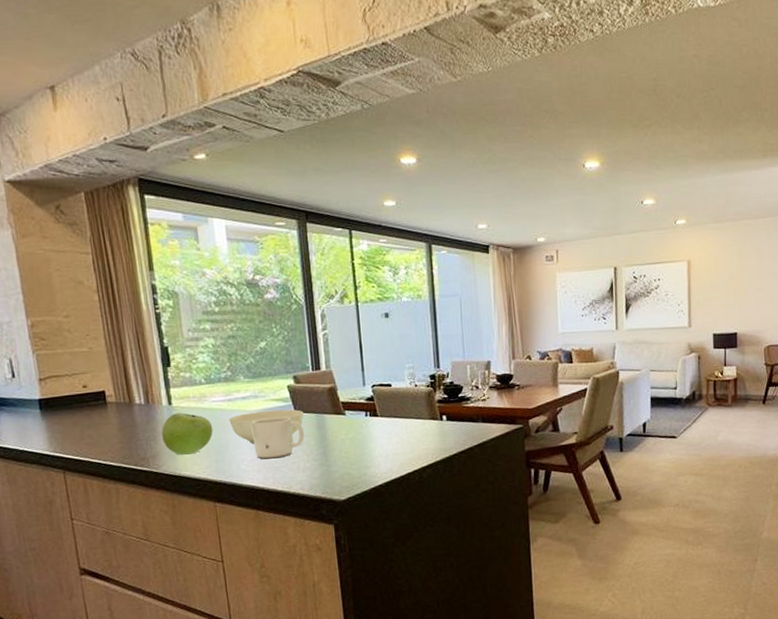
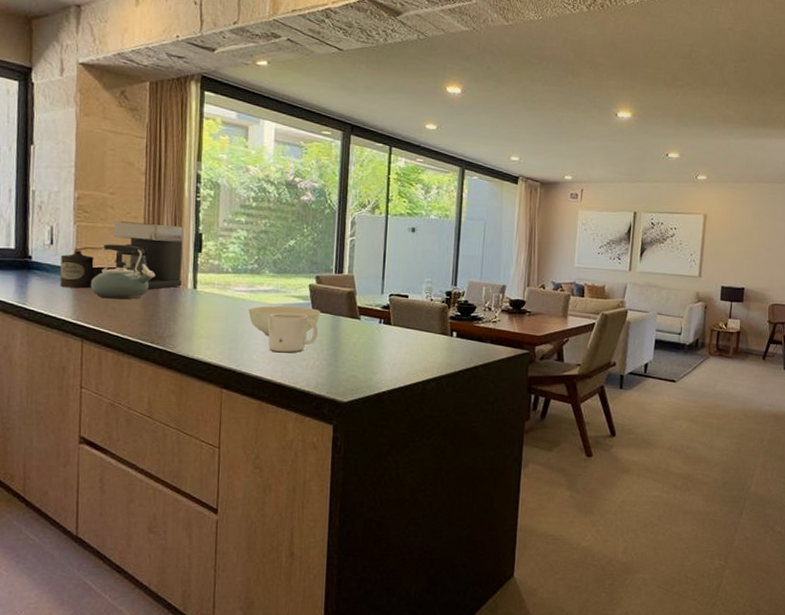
canister: none [25,380,64,421] -> present [60,250,94,289]
kettle: none [61,368,127,427] -> present [90,244,156,299]
coffee maker: none [74,342,156,411] -> present [114,221,184,289]
fruit: present [161,413,213,455] -> none [181,297,232,339]

